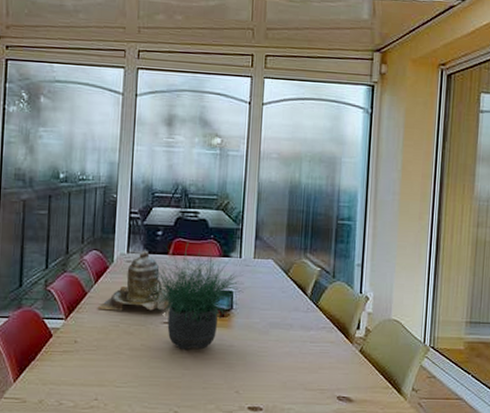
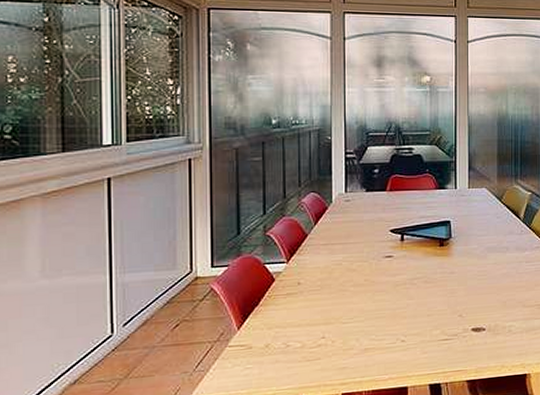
teapot: present [97,250,170,311] -> none [319,188,391,250]
potted plant: present [146,239,244,351] -> none [367,174,461,282]

